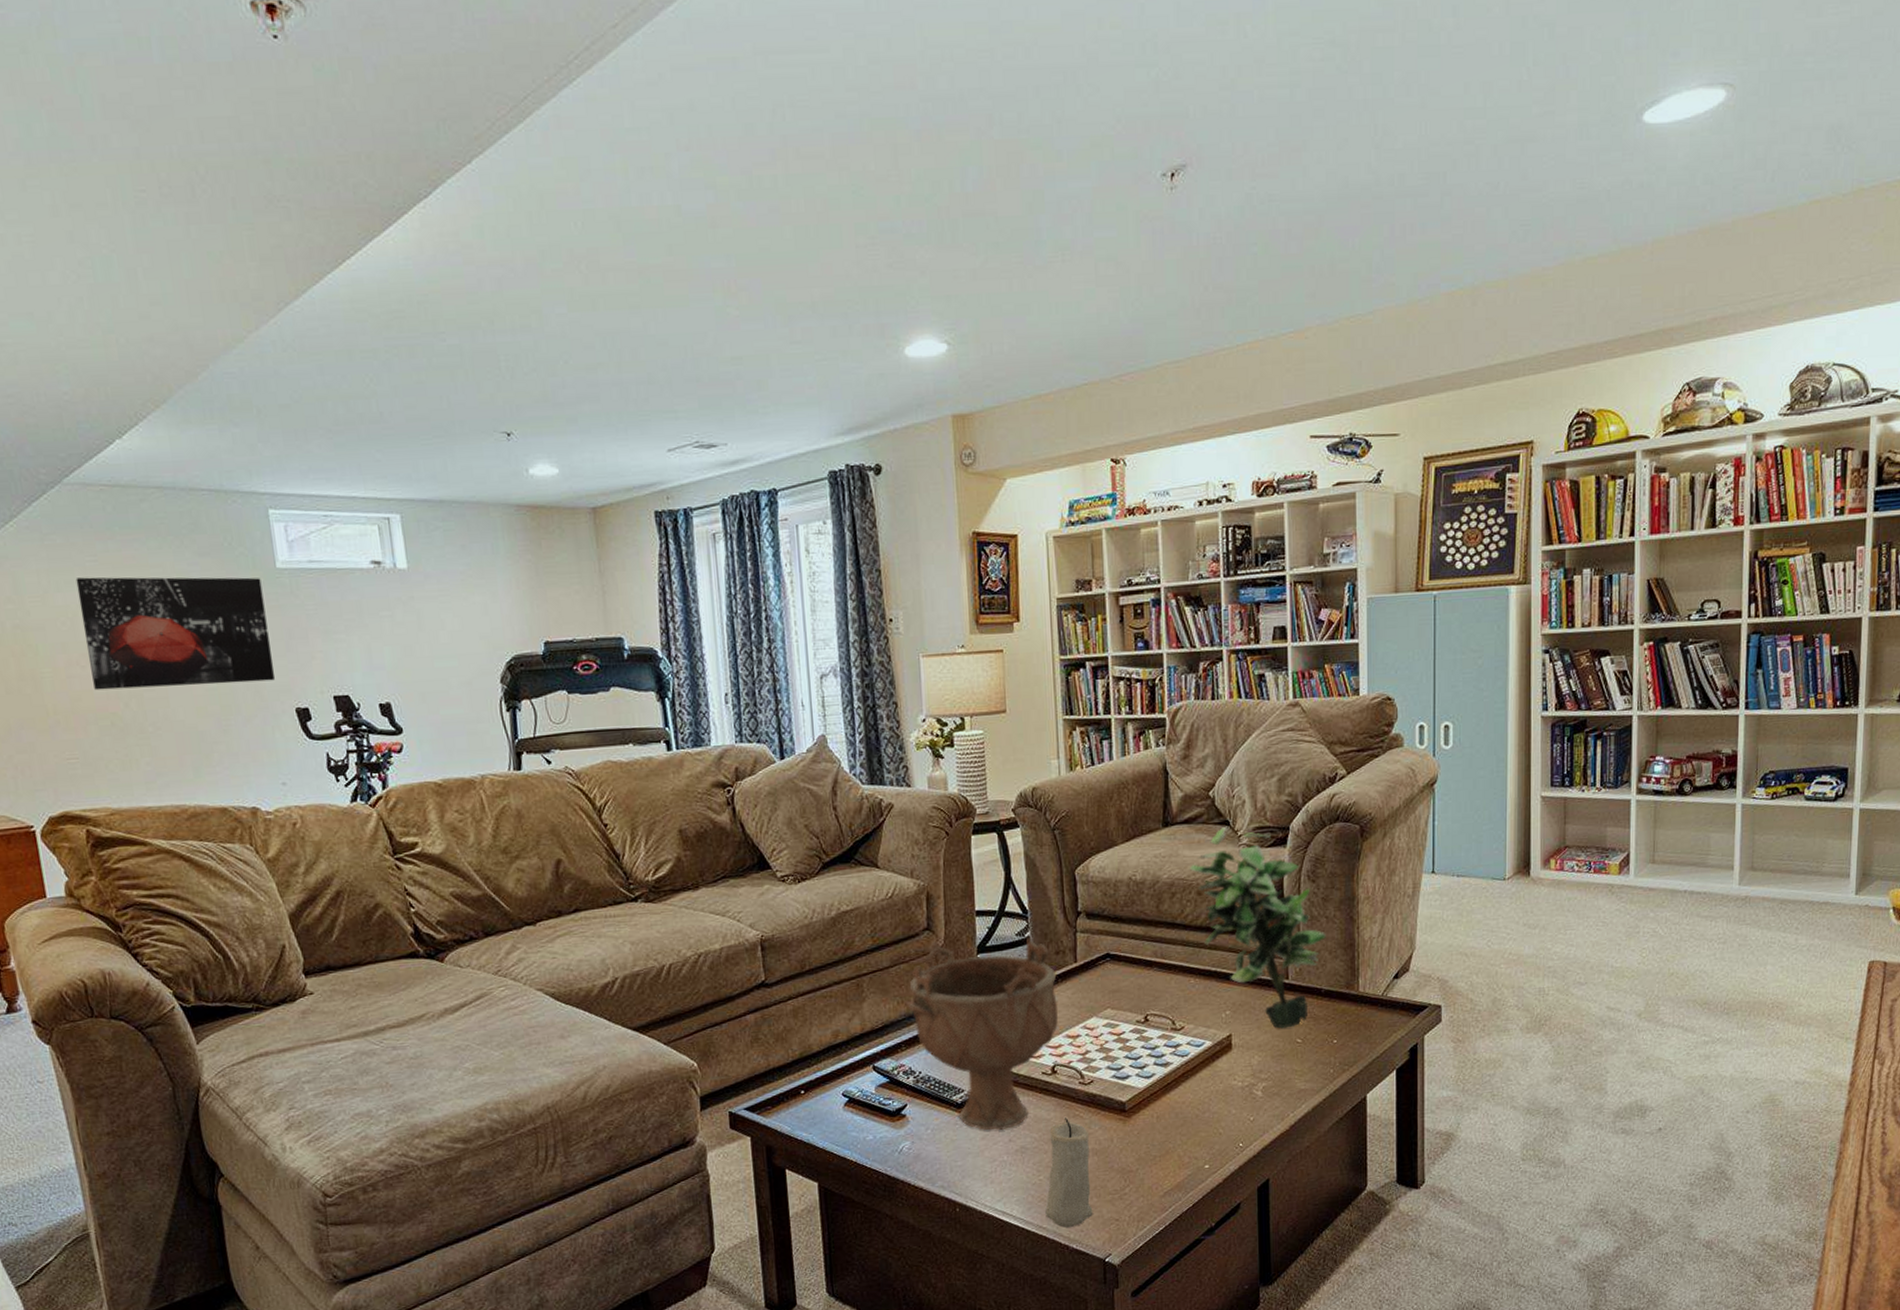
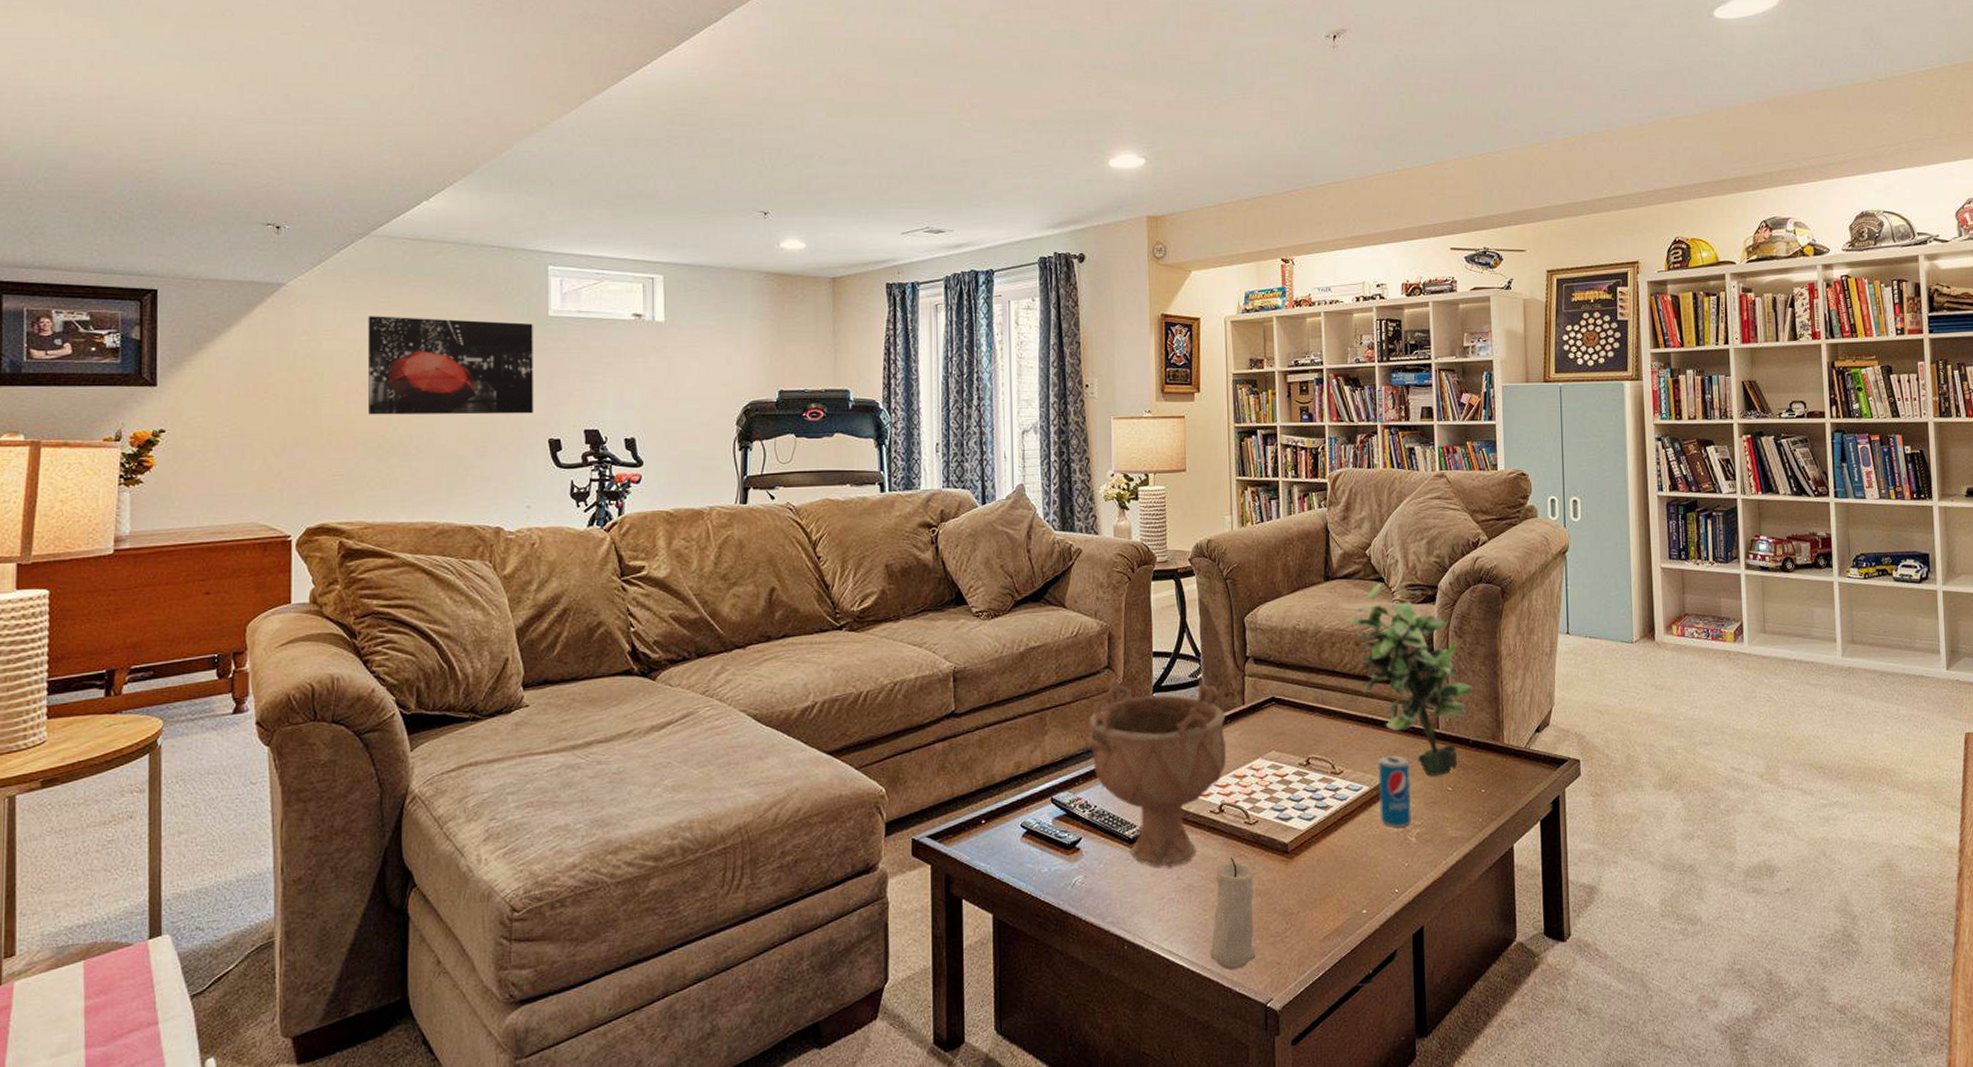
beverage can: none [1222,1008,1257,1082] -> present [1378,755,1411,827]

